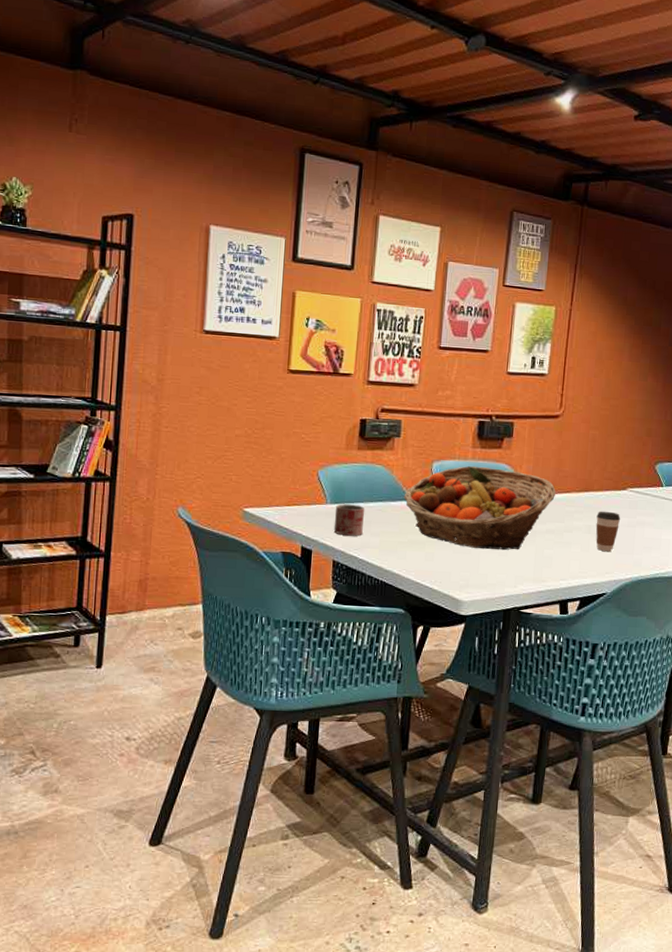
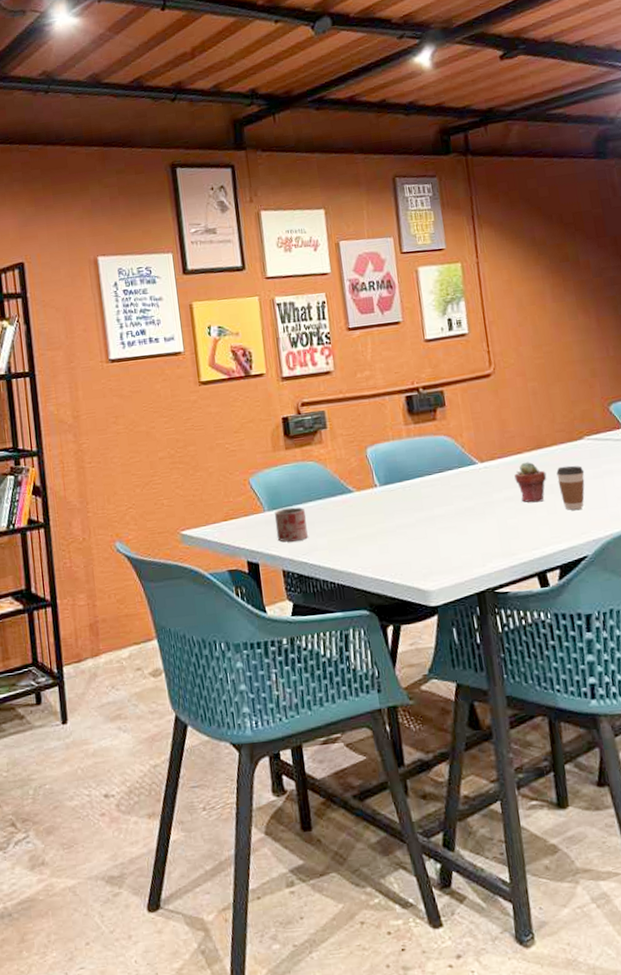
fruit basket: present [403,466,556,551] -> none [343,441,506,532]
potted succulent: none [559,501,588,539] -> present [514,461,547,503]

